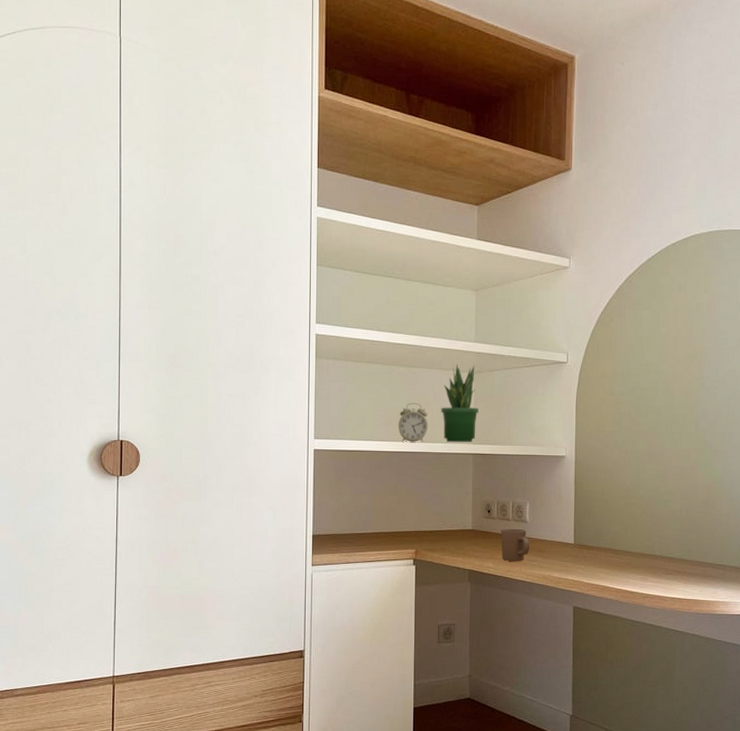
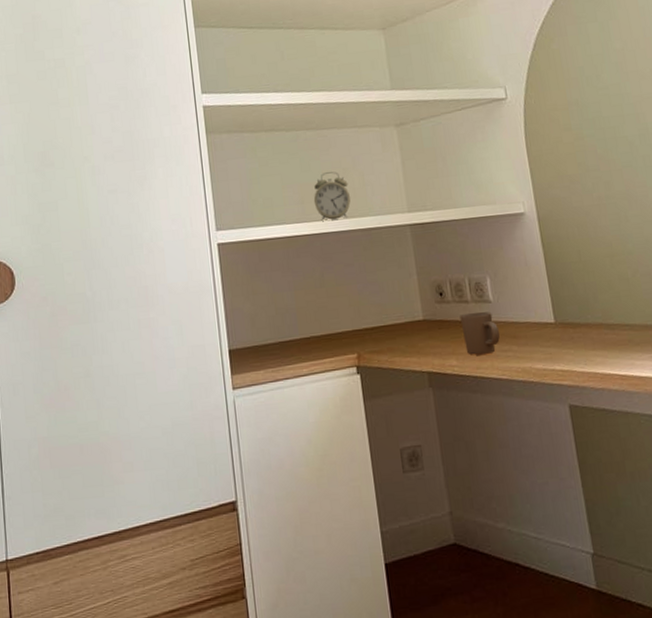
planter: present [441,364,479,443] -> none [362,116,410,215]

